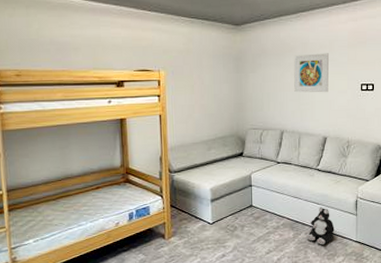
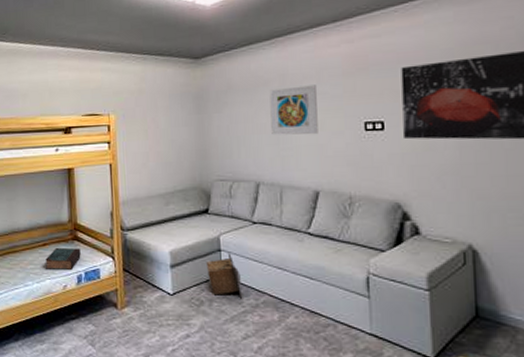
book: none [99,190,132,210] -> present [45,248,81,271]
wooden crate: none [239,187,267,223] -> present [205,253,242,299]
plush toy: present [306,207,335,245] -> none [297,283,337,335]

